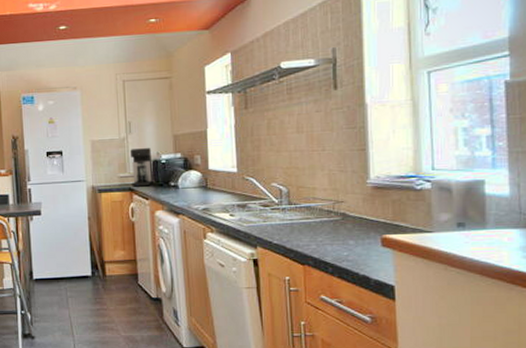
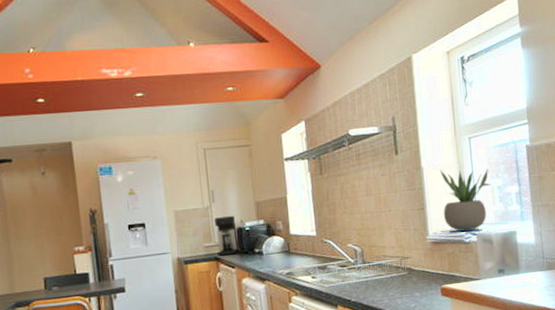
potted plant: none [387,106,454,177] -> present [439,168,491,231]

